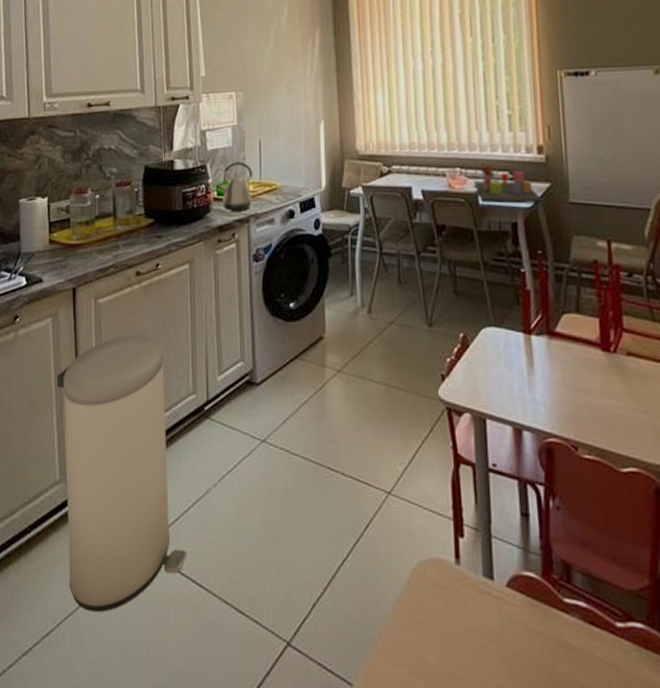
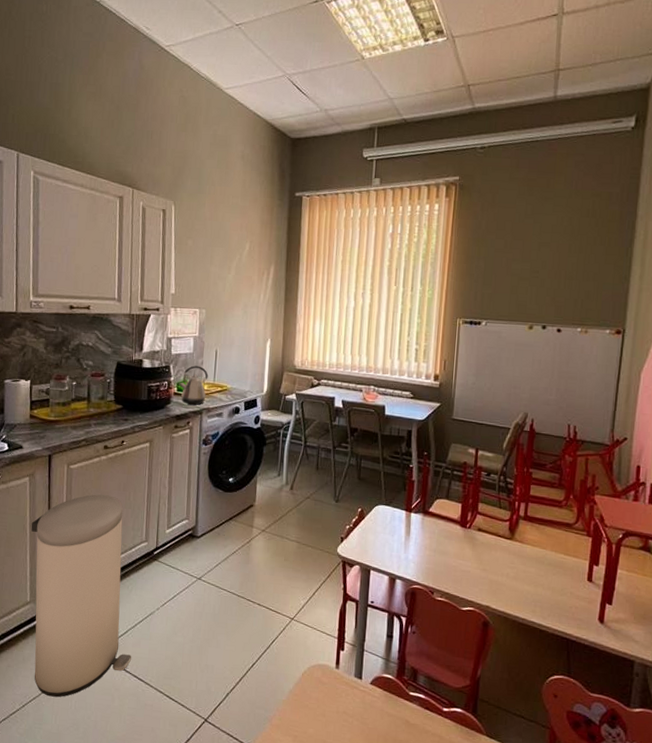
toy block set: present [474,161,543,204] -> none [383,383,433,418]

